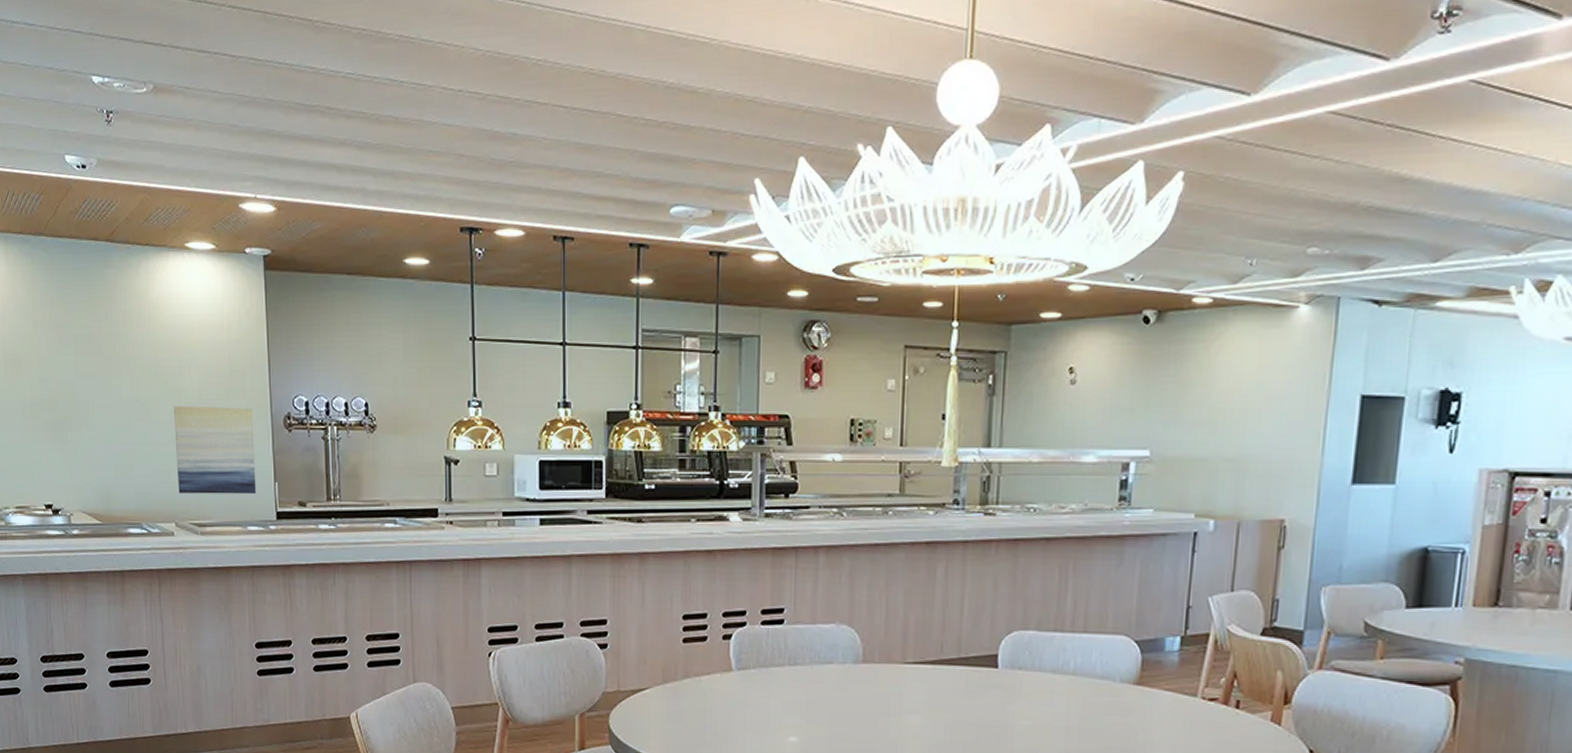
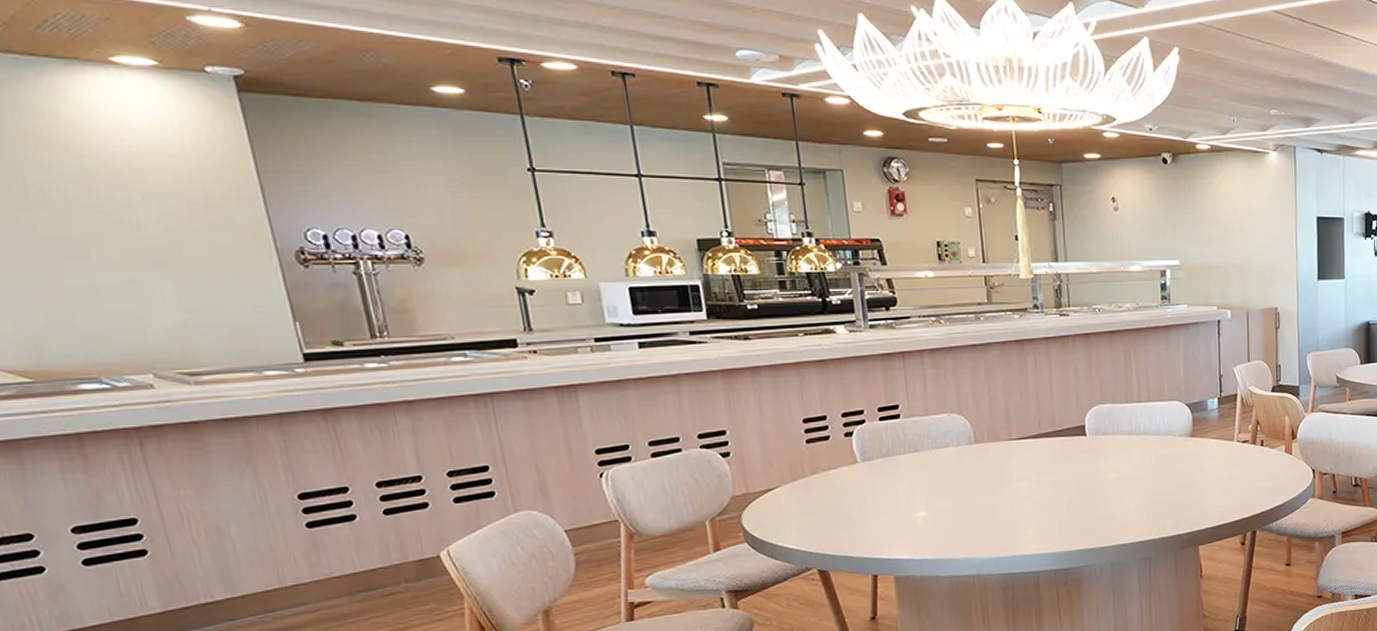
wall art: present [174,406,256,495] -> none [126,242,270,341]

